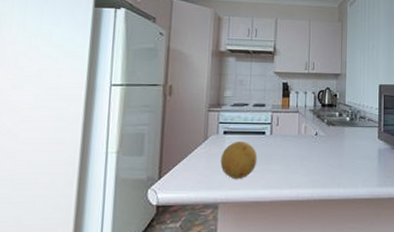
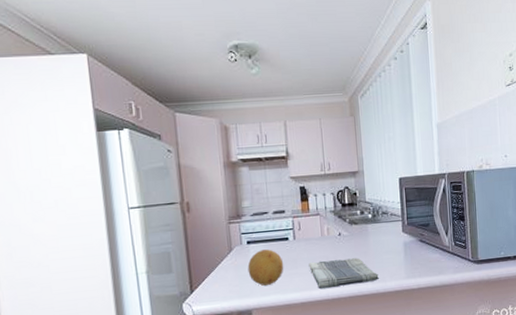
dish towel: none [282,159,351,189] -> present [309,258,379,289]

